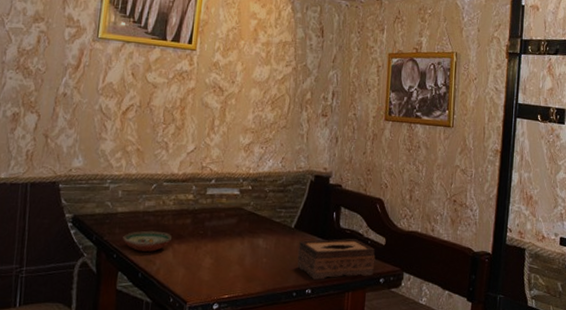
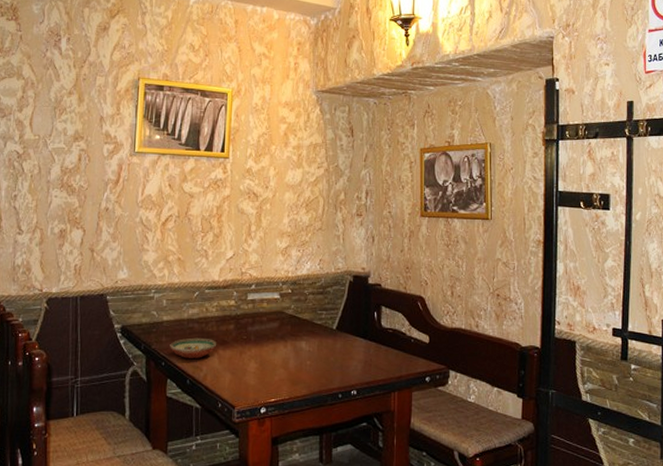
tissue box: present [297,238,376,280] -> none [340,338,420,381]

